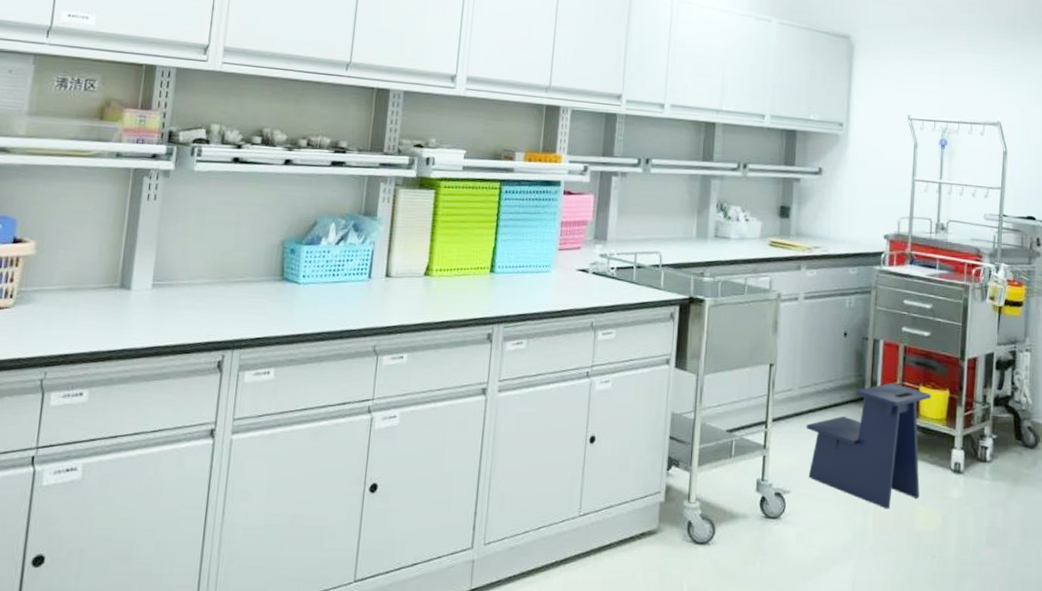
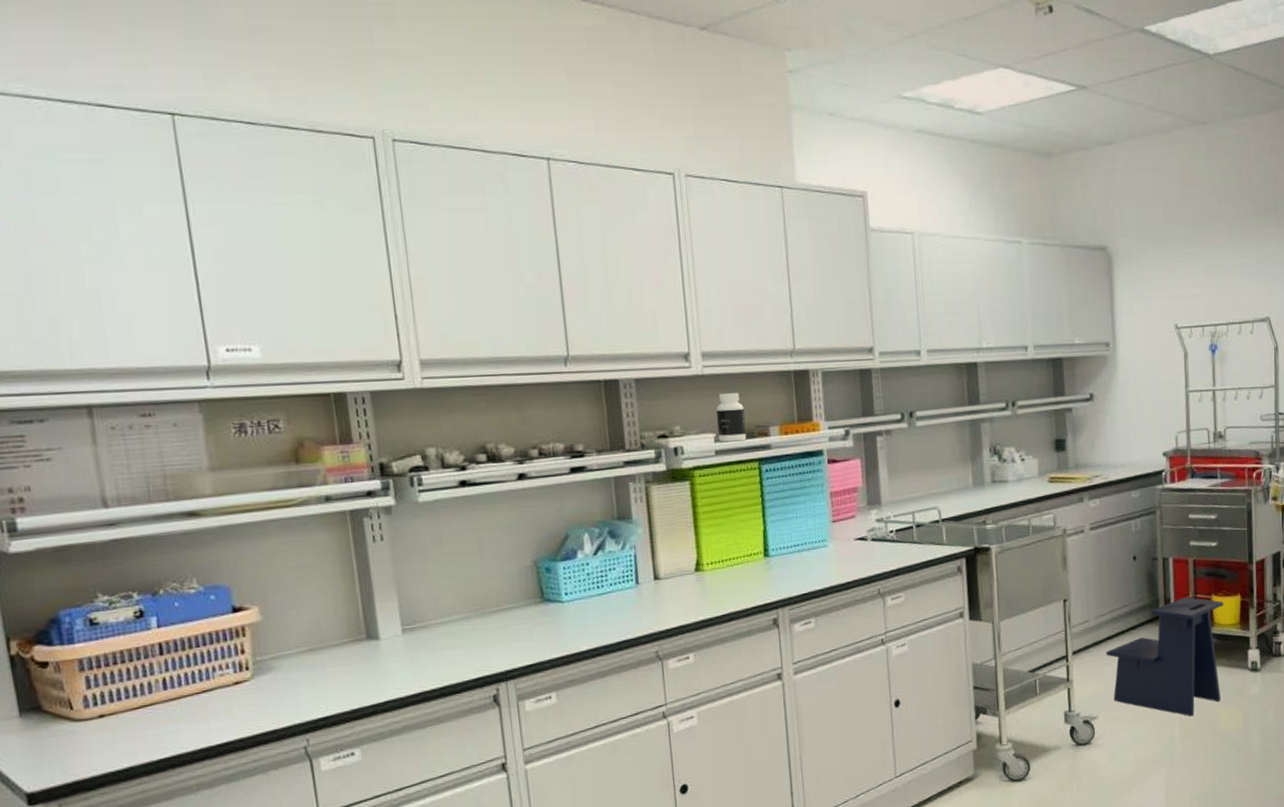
medicine bottle: none [467,115,496,161] -> present [715,392,747,443]

